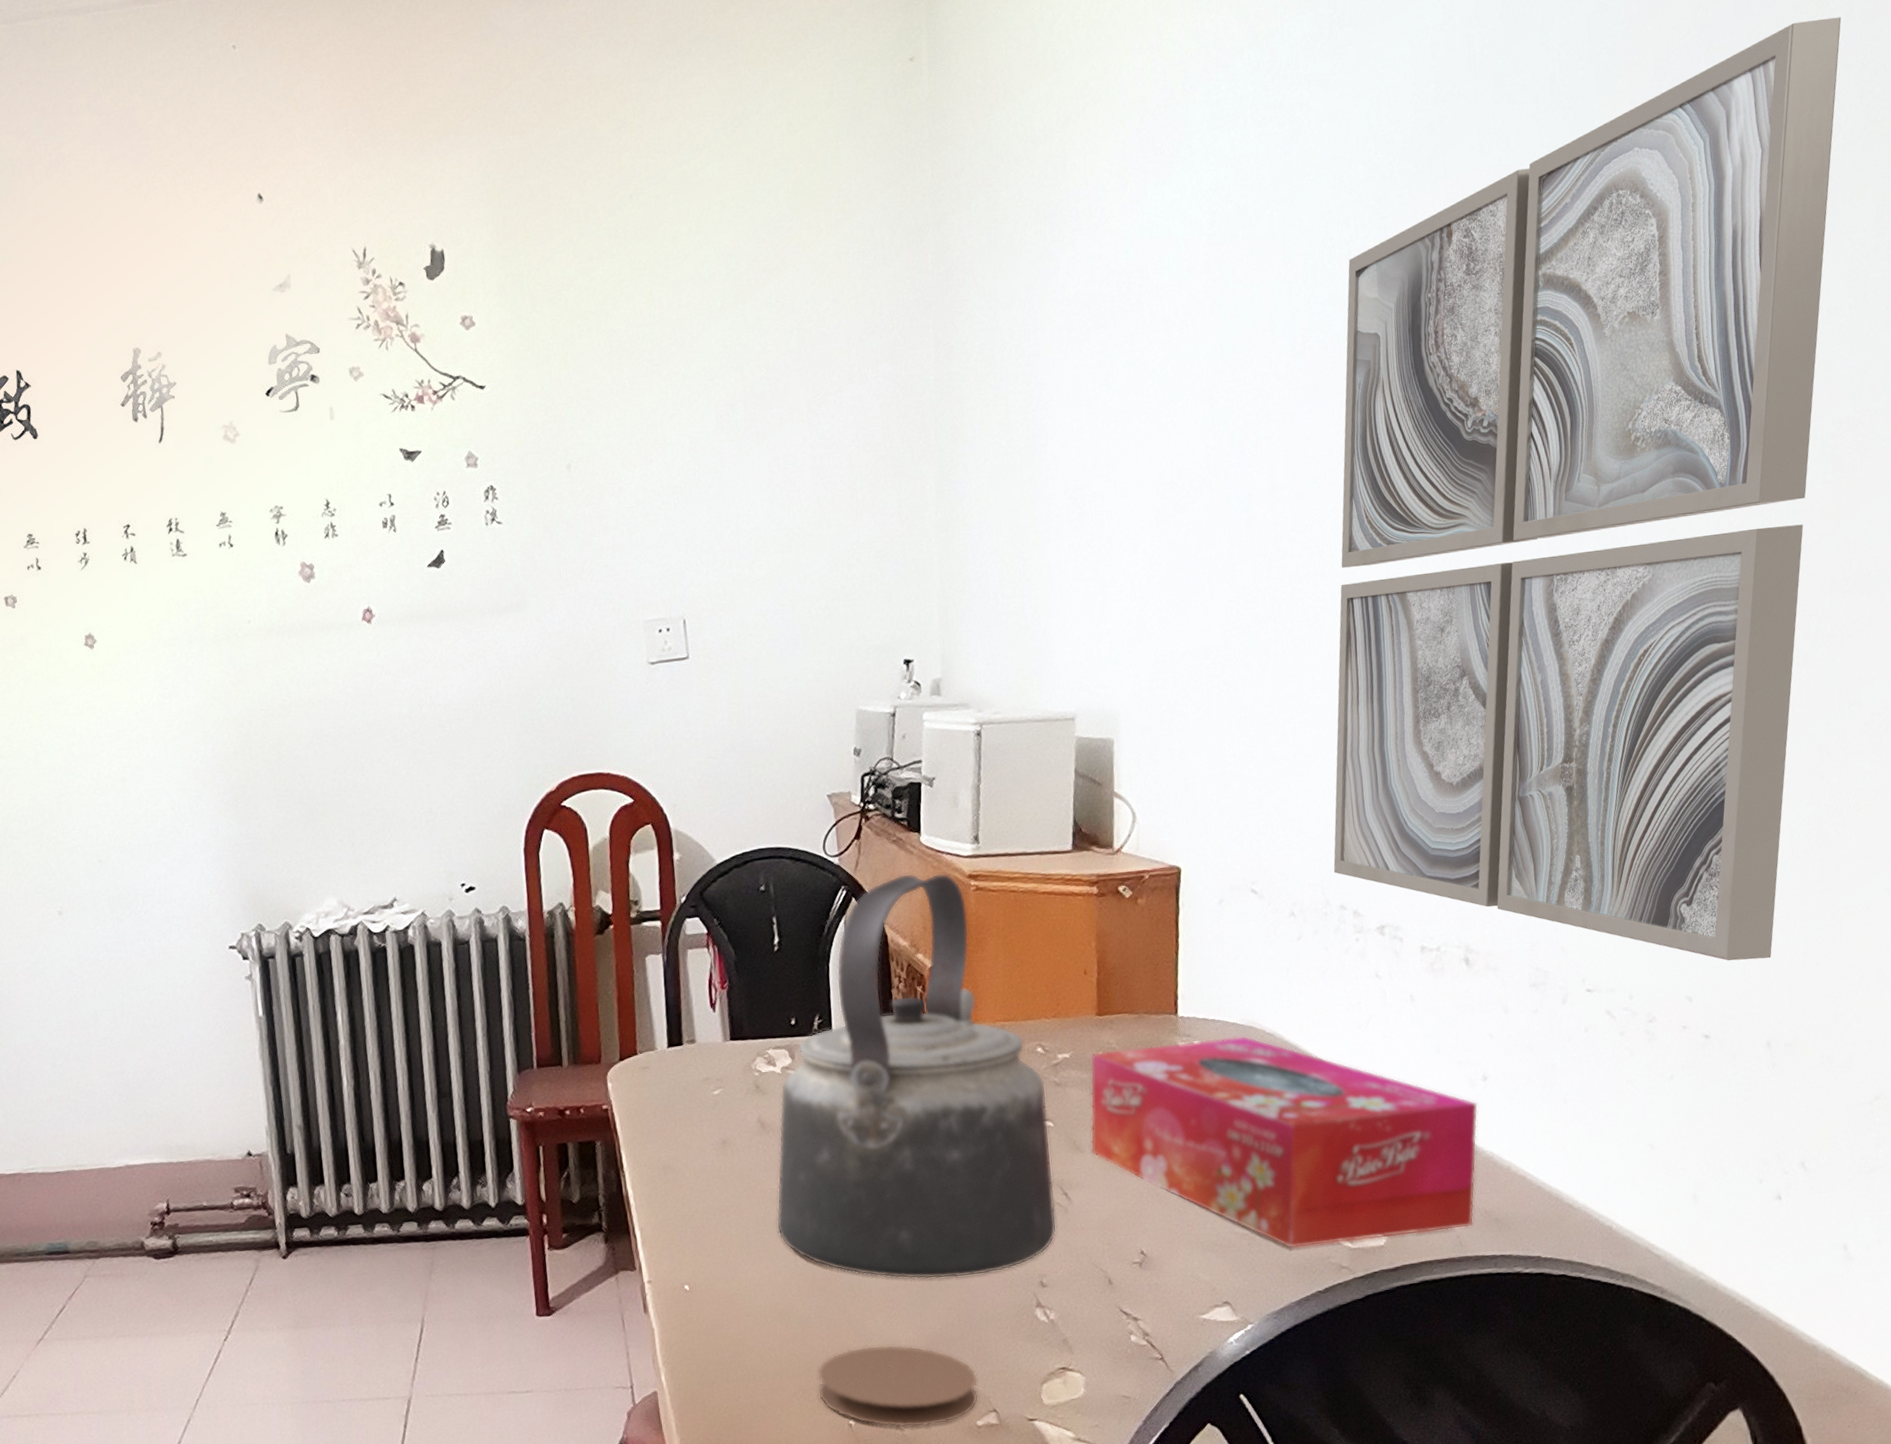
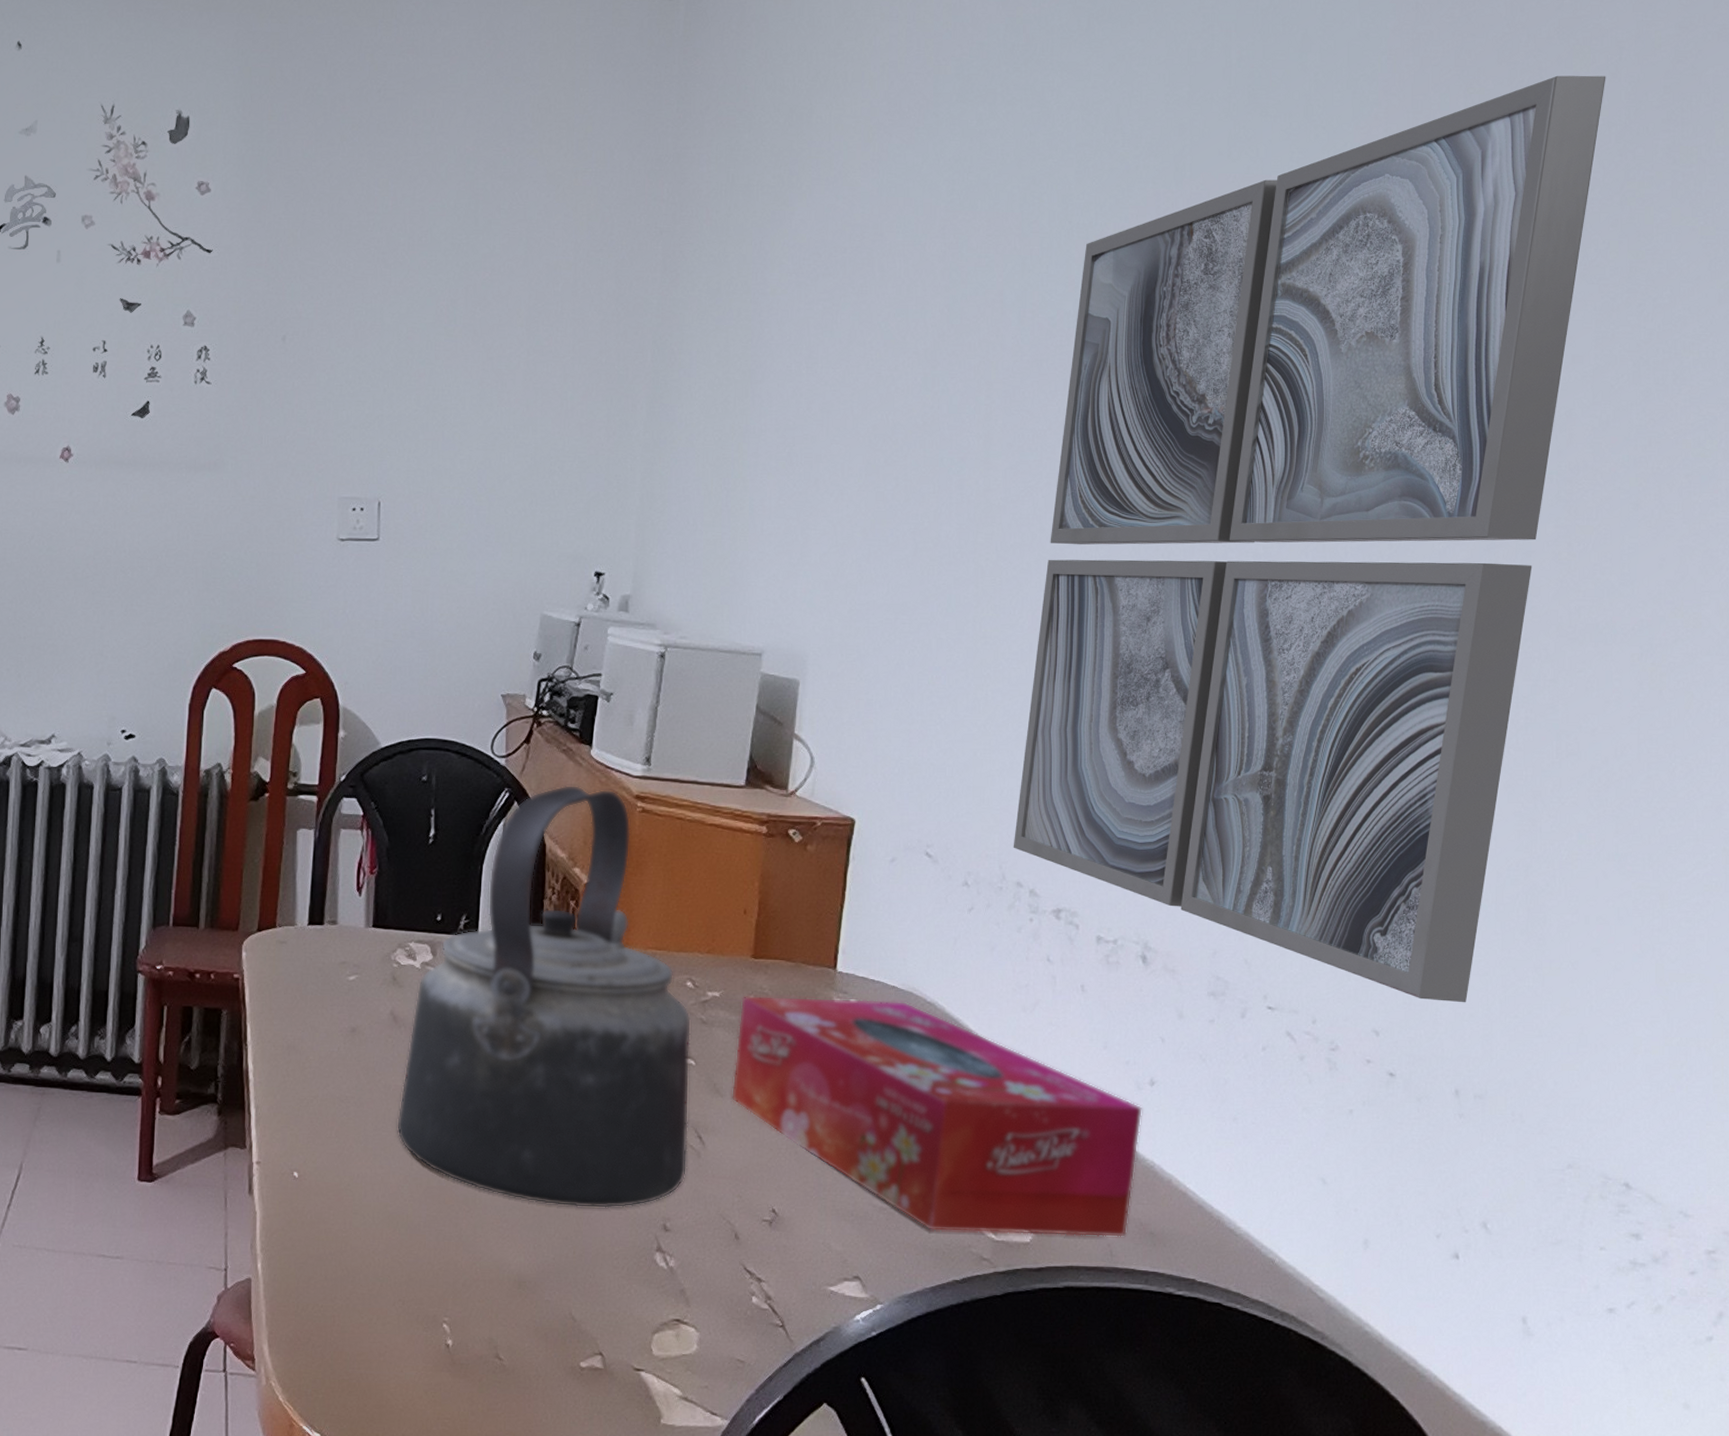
coaster: present [817,1344,979,1428] -> none [418,1264,587,1360]

